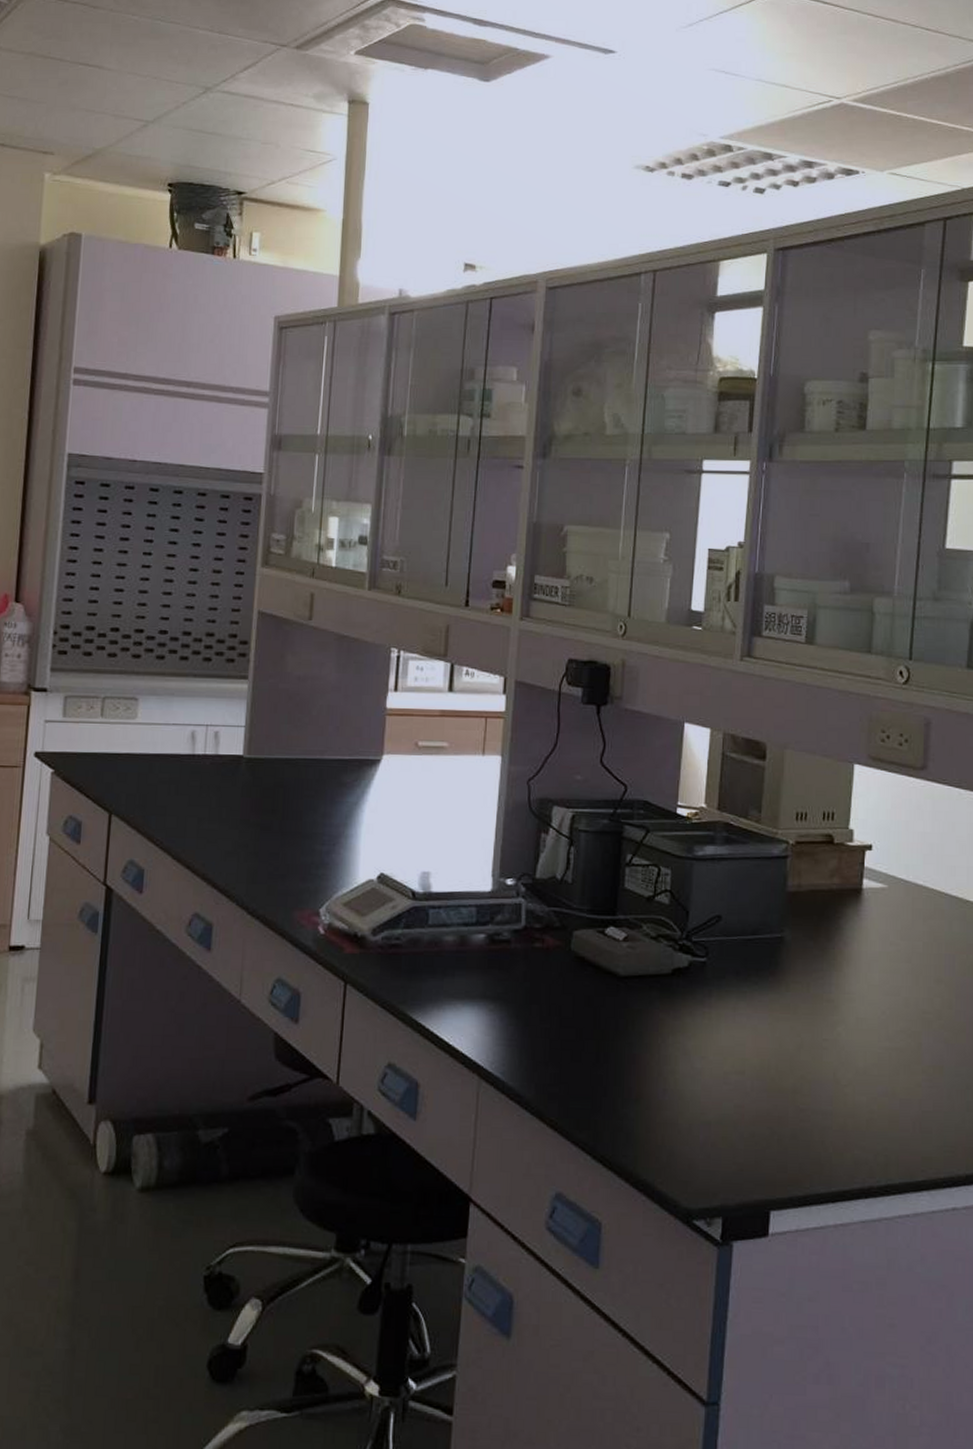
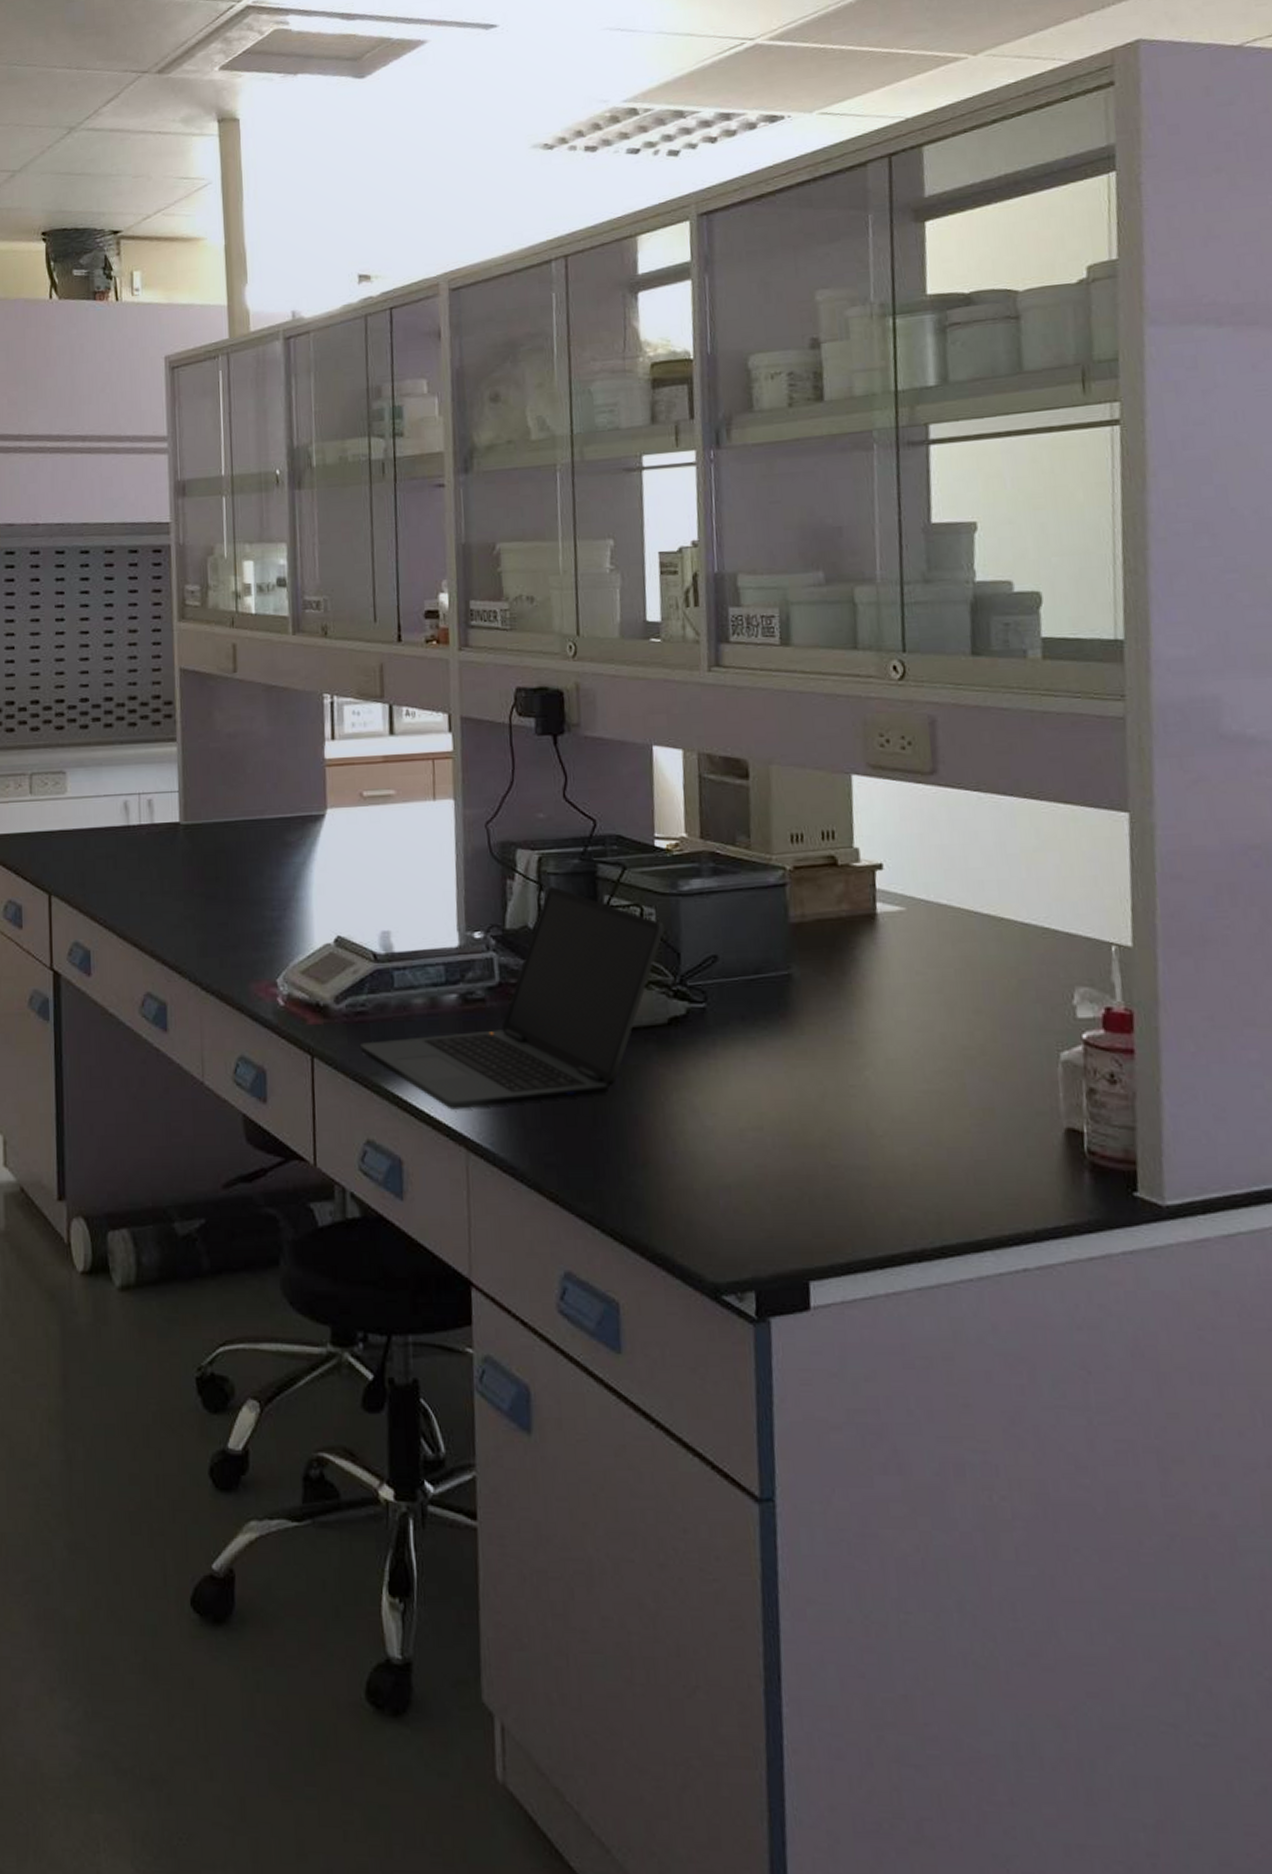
laptop: none [390,843,677,1040] -> present [359,887,665,1110]

